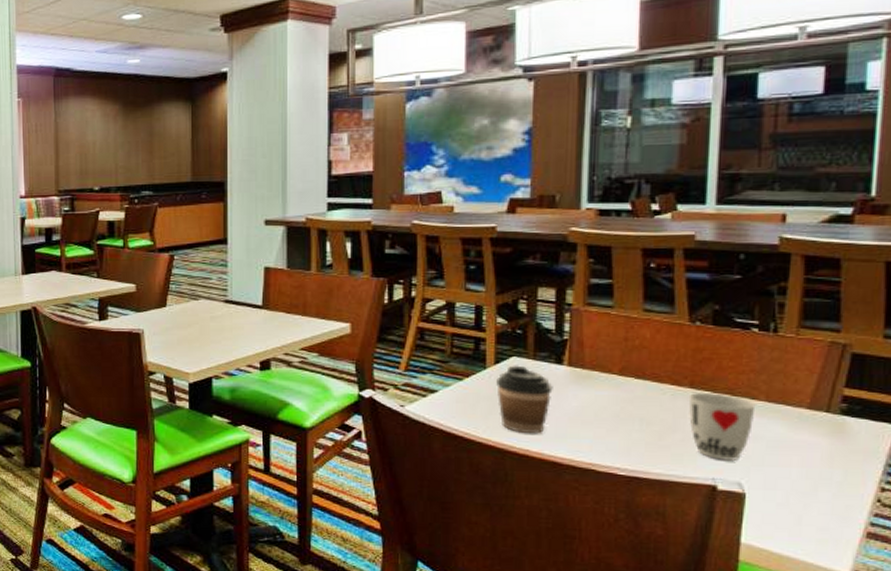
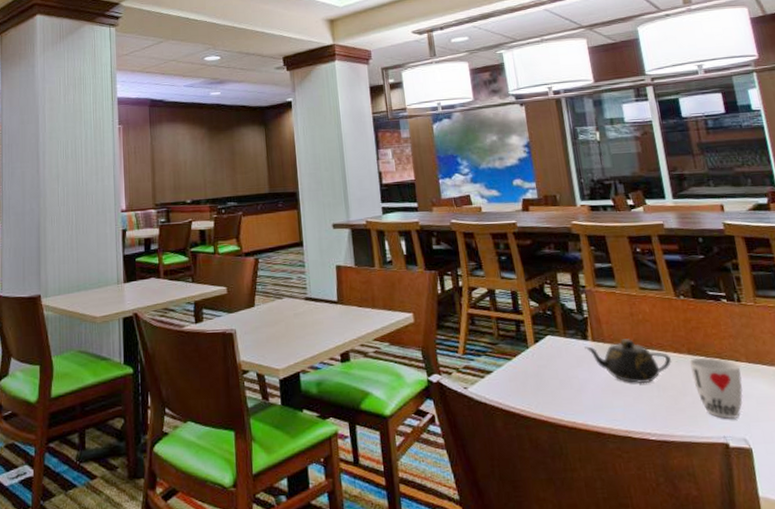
coffee cup: present [496,365,553,434] -> none [538,343,586,407]
teapot: none [557,366,665,416] -> present [584,339,671,384]

